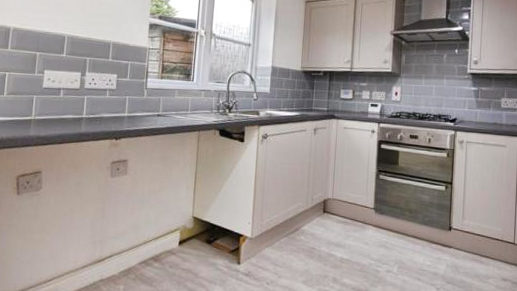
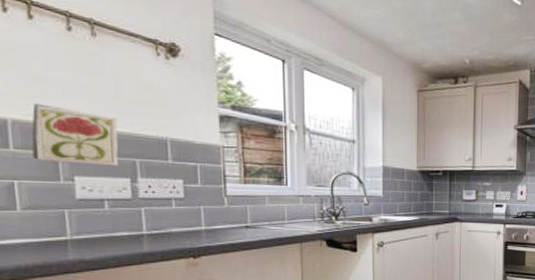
decorative tile: none [21,16,79,63] -> present [31,103,119,166]

